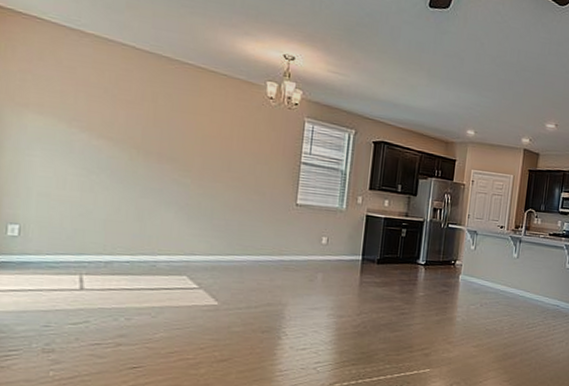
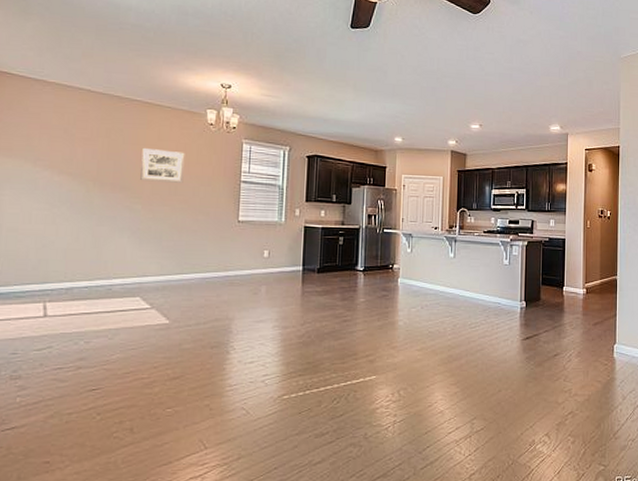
wall art: none [190,117,241,159] -> present [140,147,185,183]

